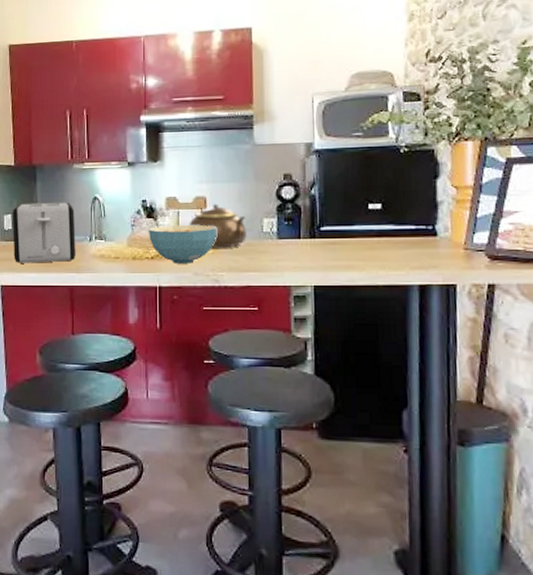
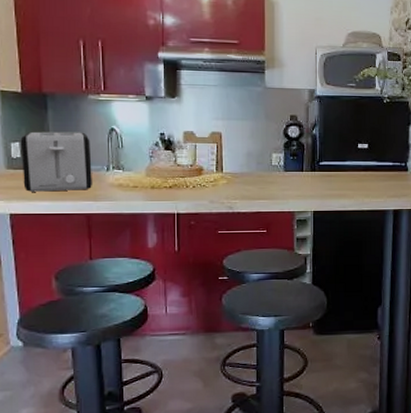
cereal bowl: present [148,224,217,264] -> none [166,157,232,192]
teapot: present [189,203,247,248] -> none [205,139,258,179]

